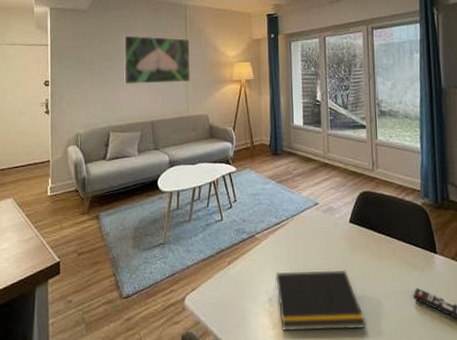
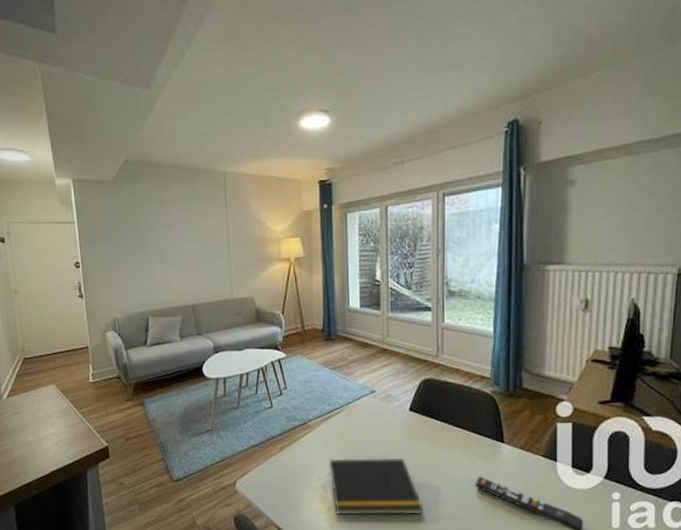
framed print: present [123,35,190,84] -> none [157,209,233,265]

